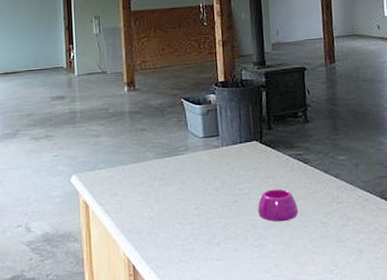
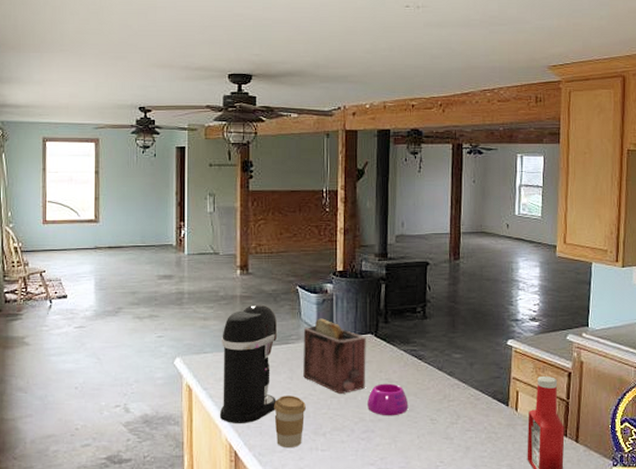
coffee maker: none [114,117,170,238] -> present [219,303,278,423]
coffee cup: none [168,206,199,260] -> present [274,395,306,448]
toaster: none [191,128,255,202] -> present [303,318,366,394]

